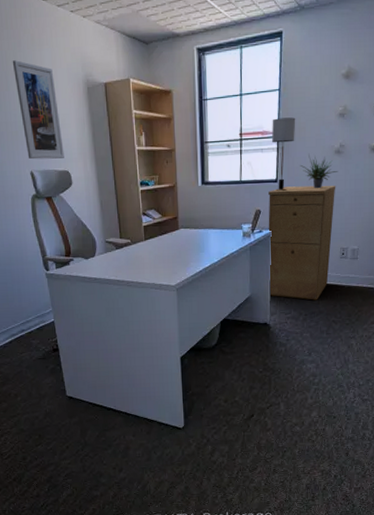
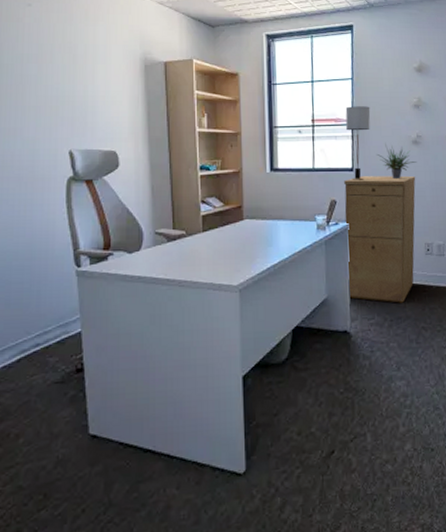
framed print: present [12,60,64,160] -> none [60,33,112,138]

